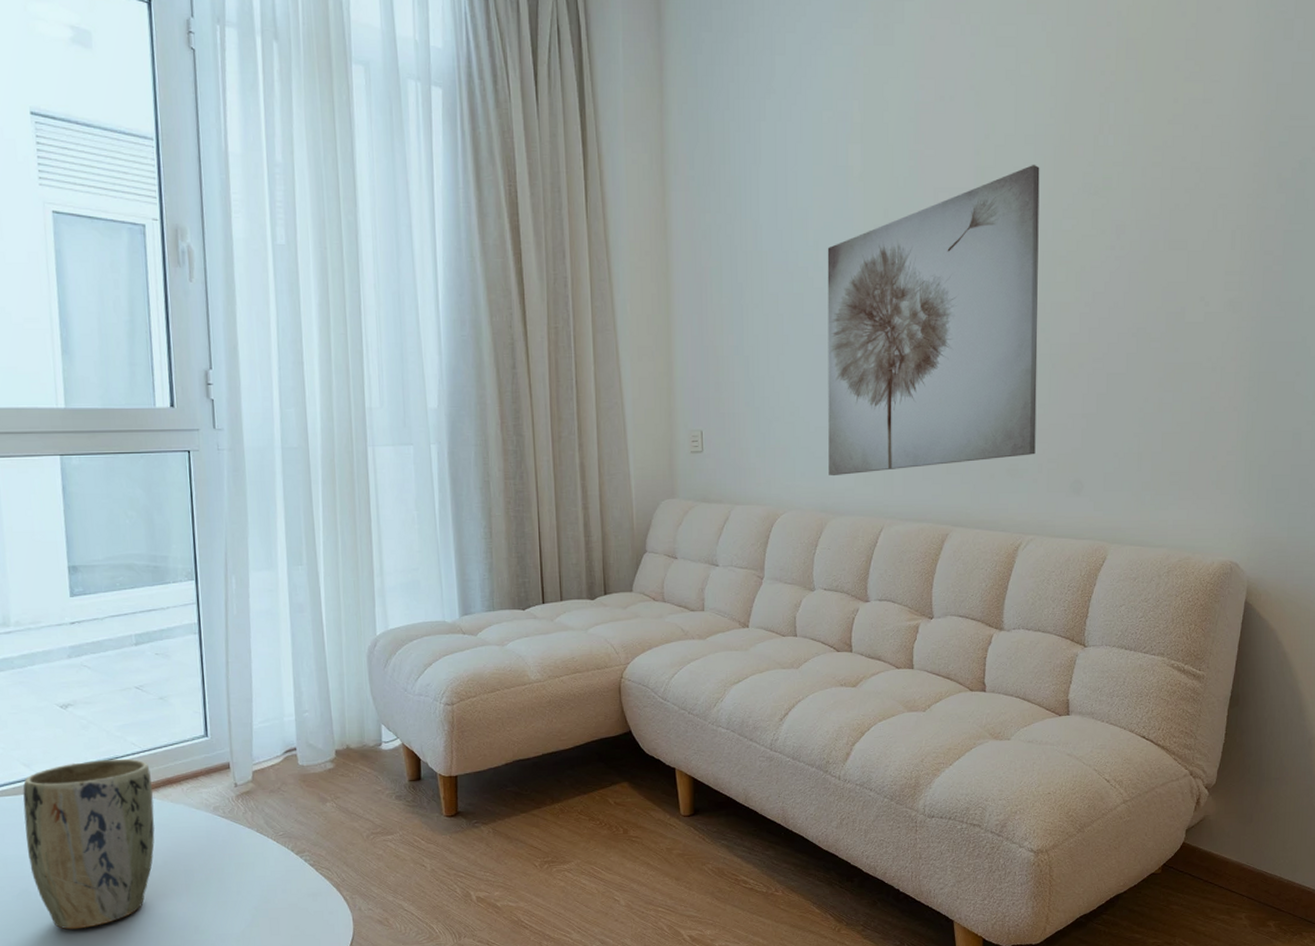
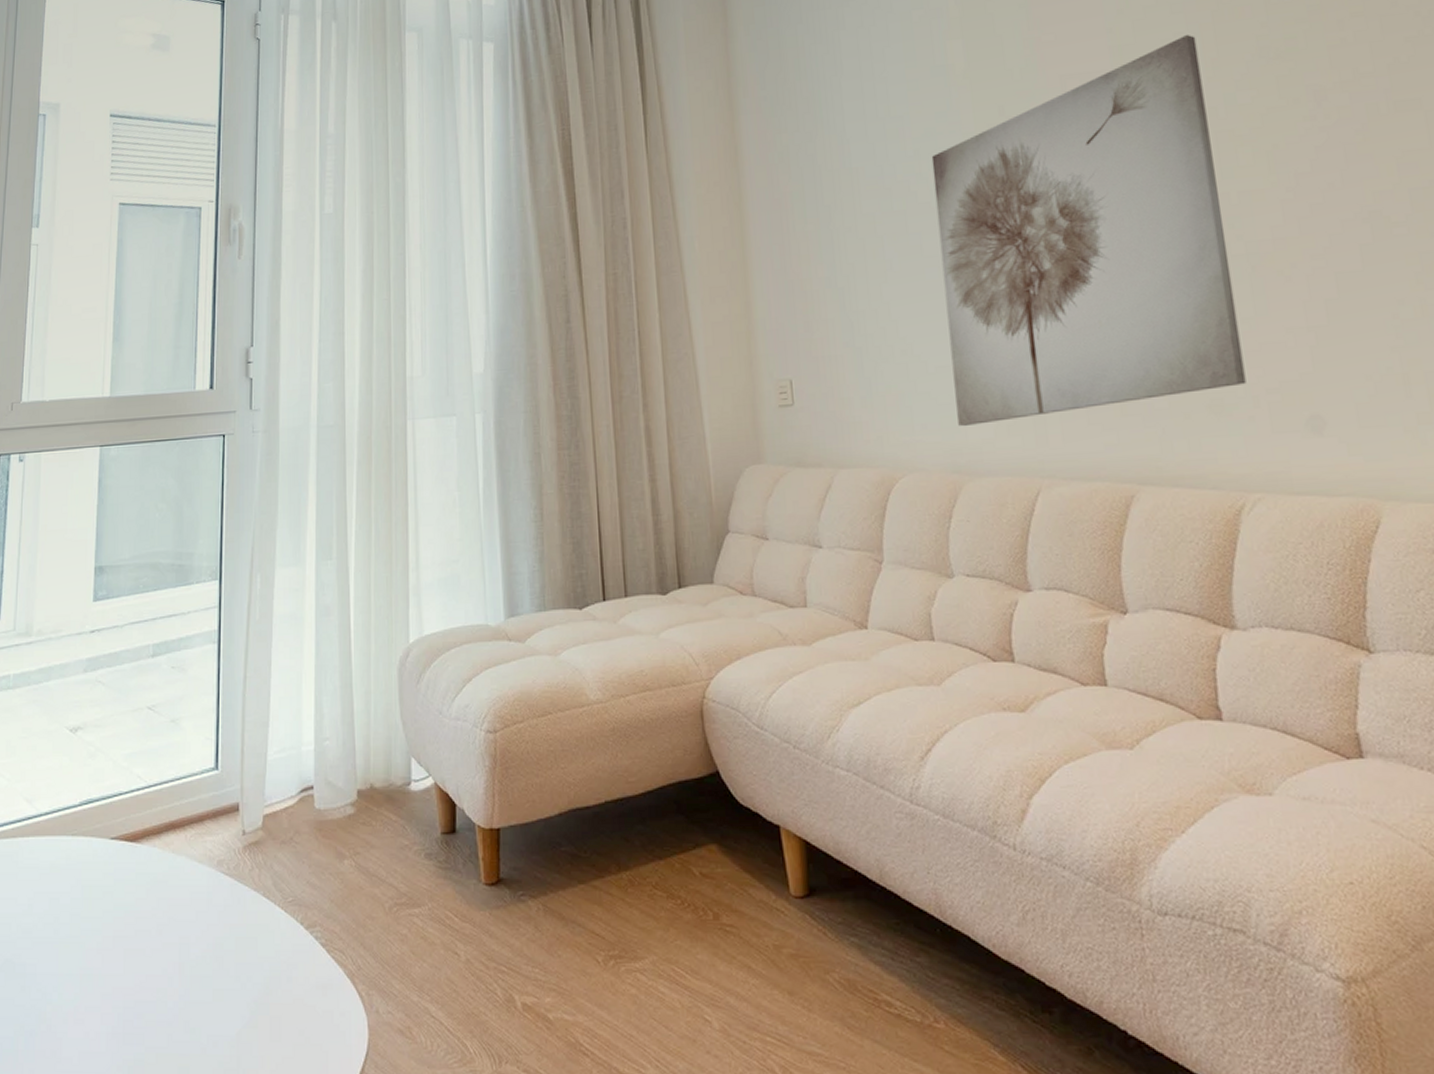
plant pot: present [23,758,155,930] -> none [17,795,154,1017]

